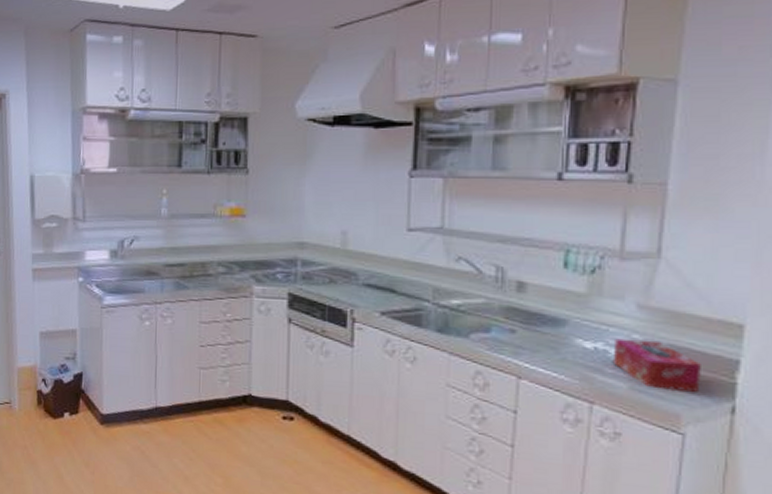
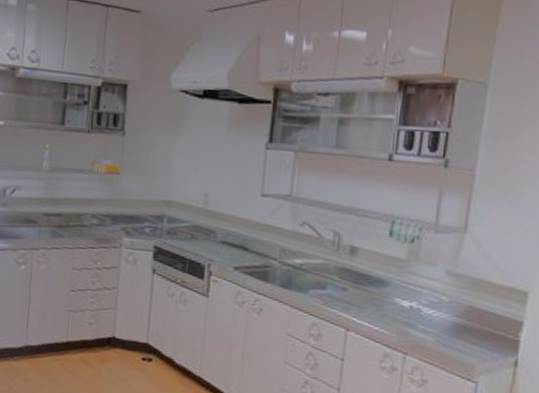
tissue box: present [612,338,701,393] -> none [424,299,493,348]

